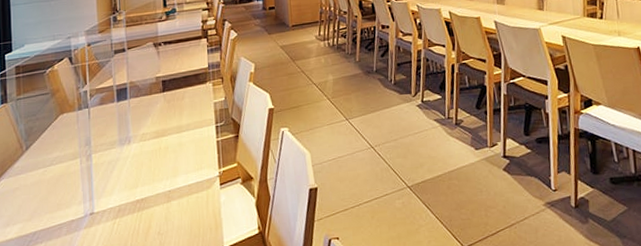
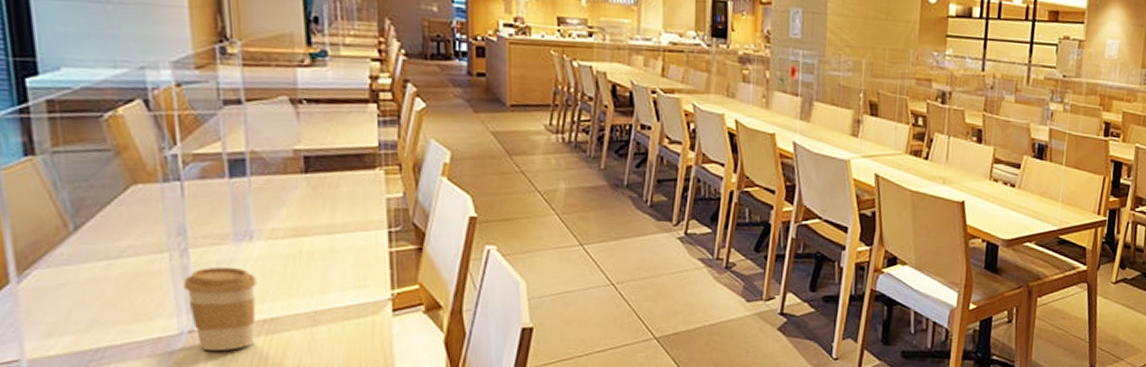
coffee cup: none [88,164,134,227] -> present [183,266,258,350]

